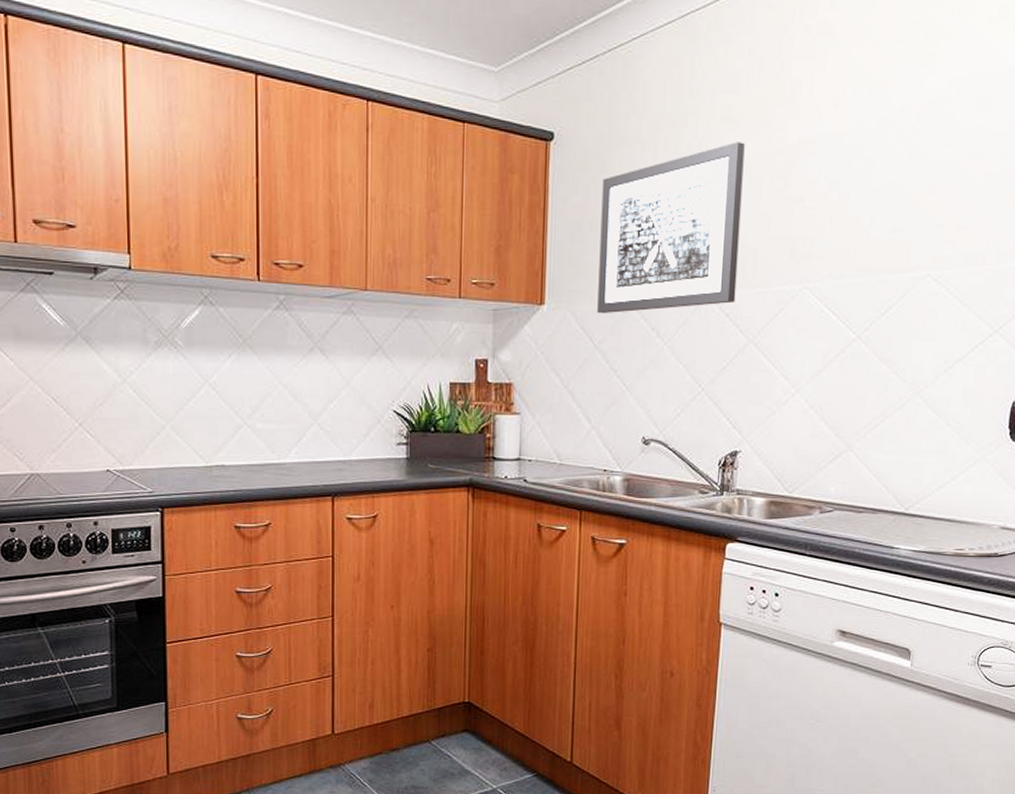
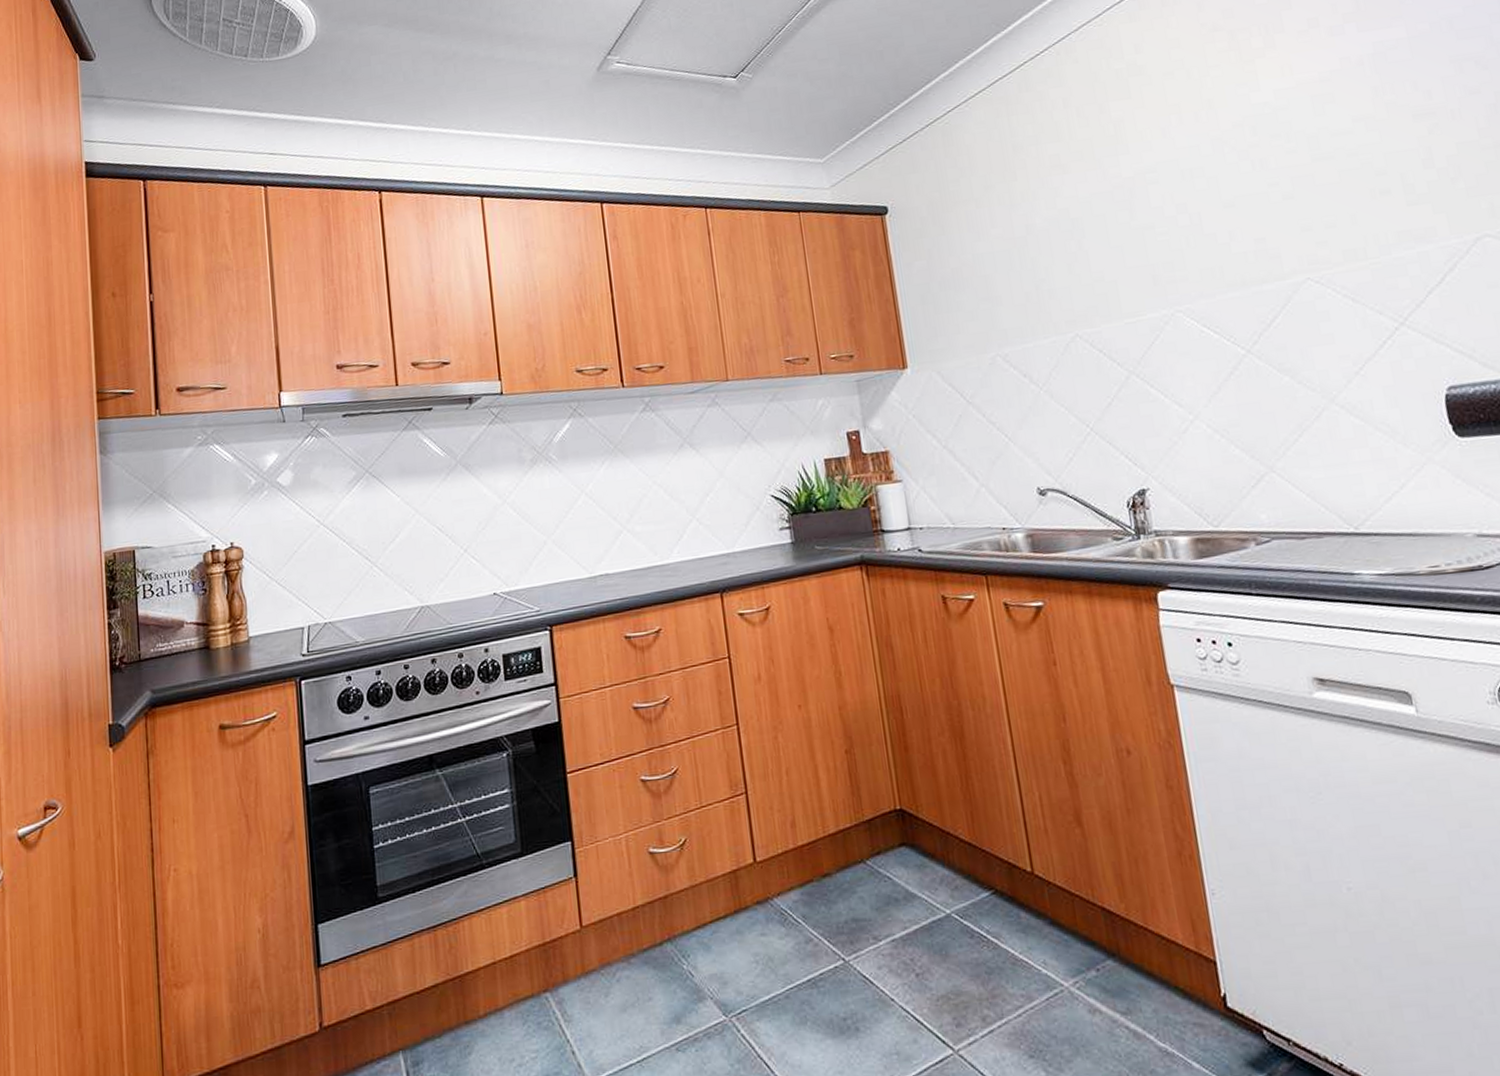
wall art: present [597,142,745,313] -> none [943,184,1106,368]

